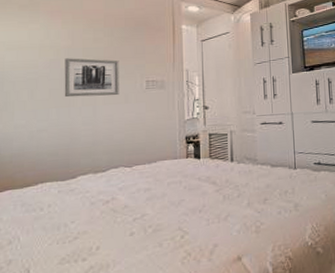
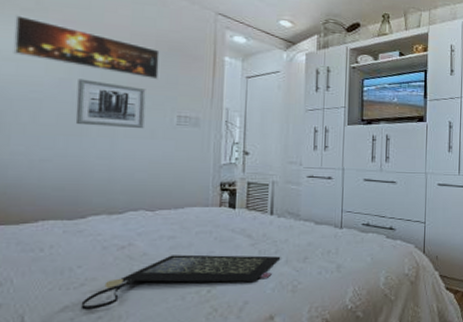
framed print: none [14,11,128,52] -> present [13,15,160,80]
clutch bag: none [75,199,243,262] -> present [80,254,281,310]

